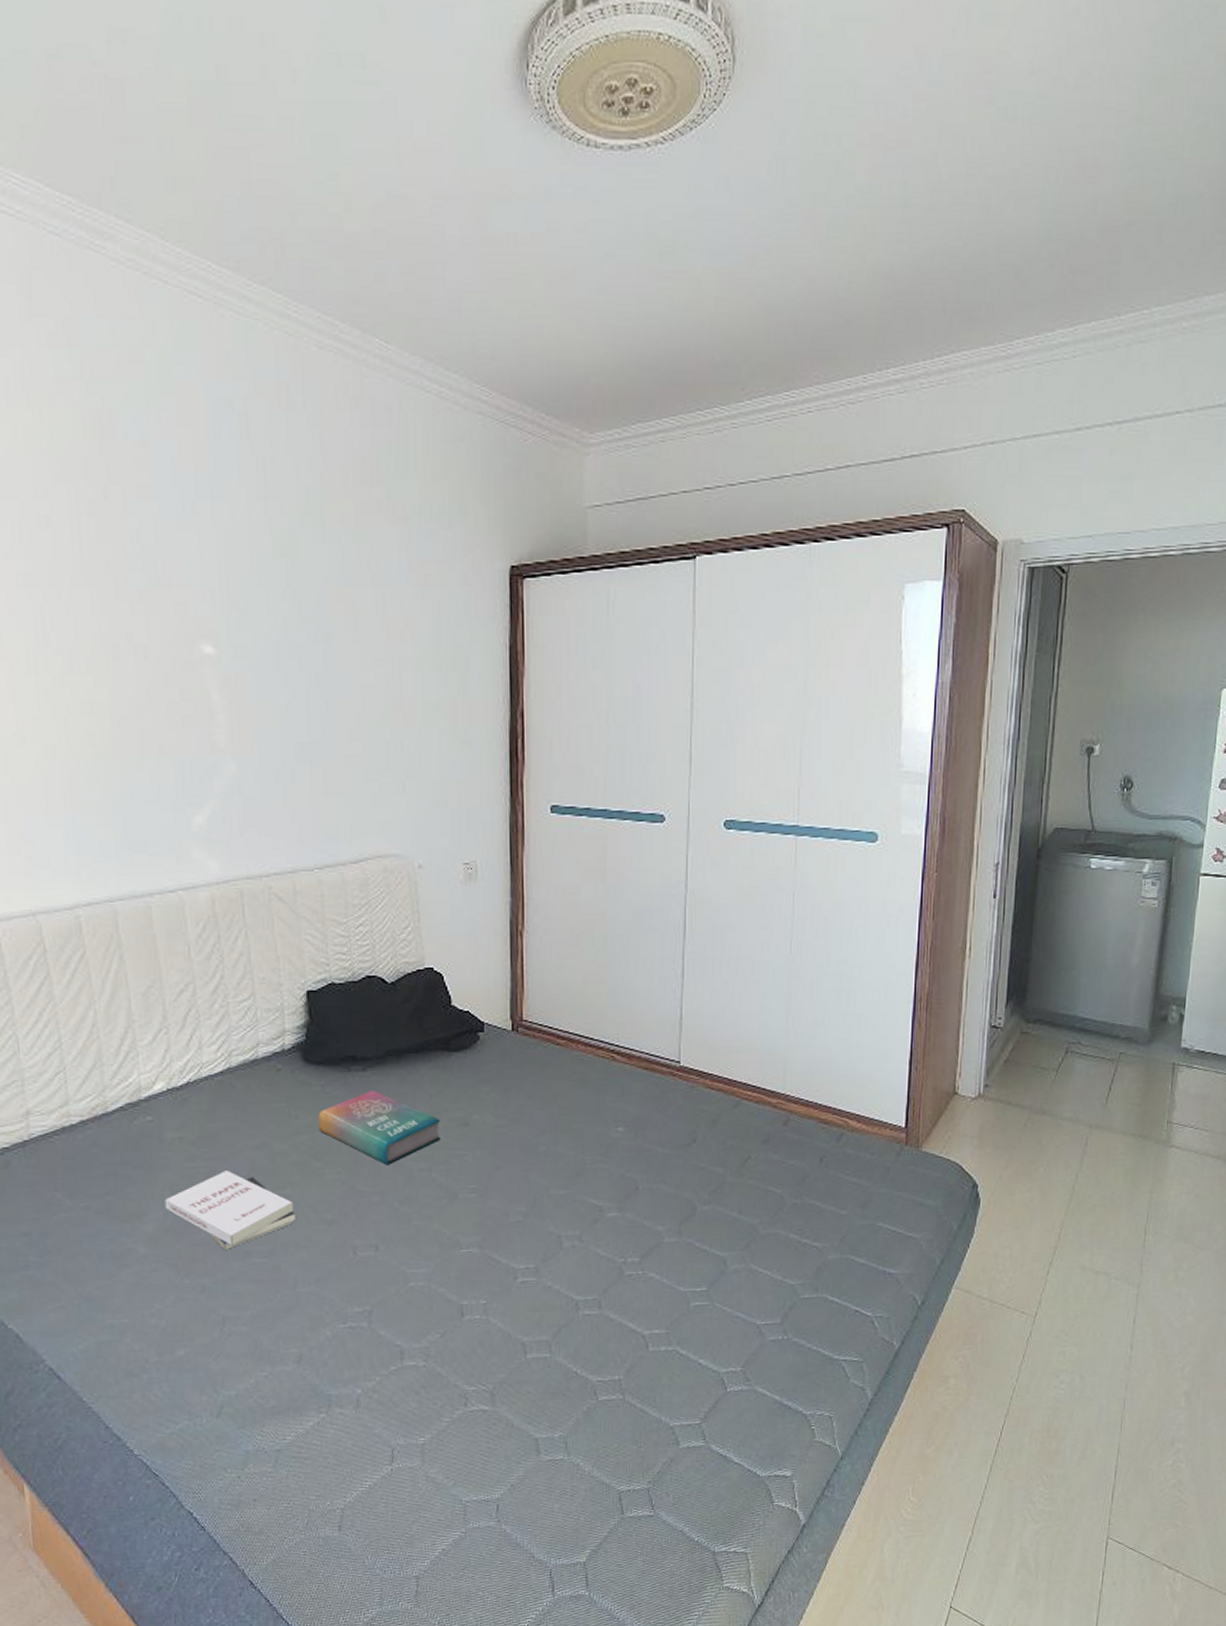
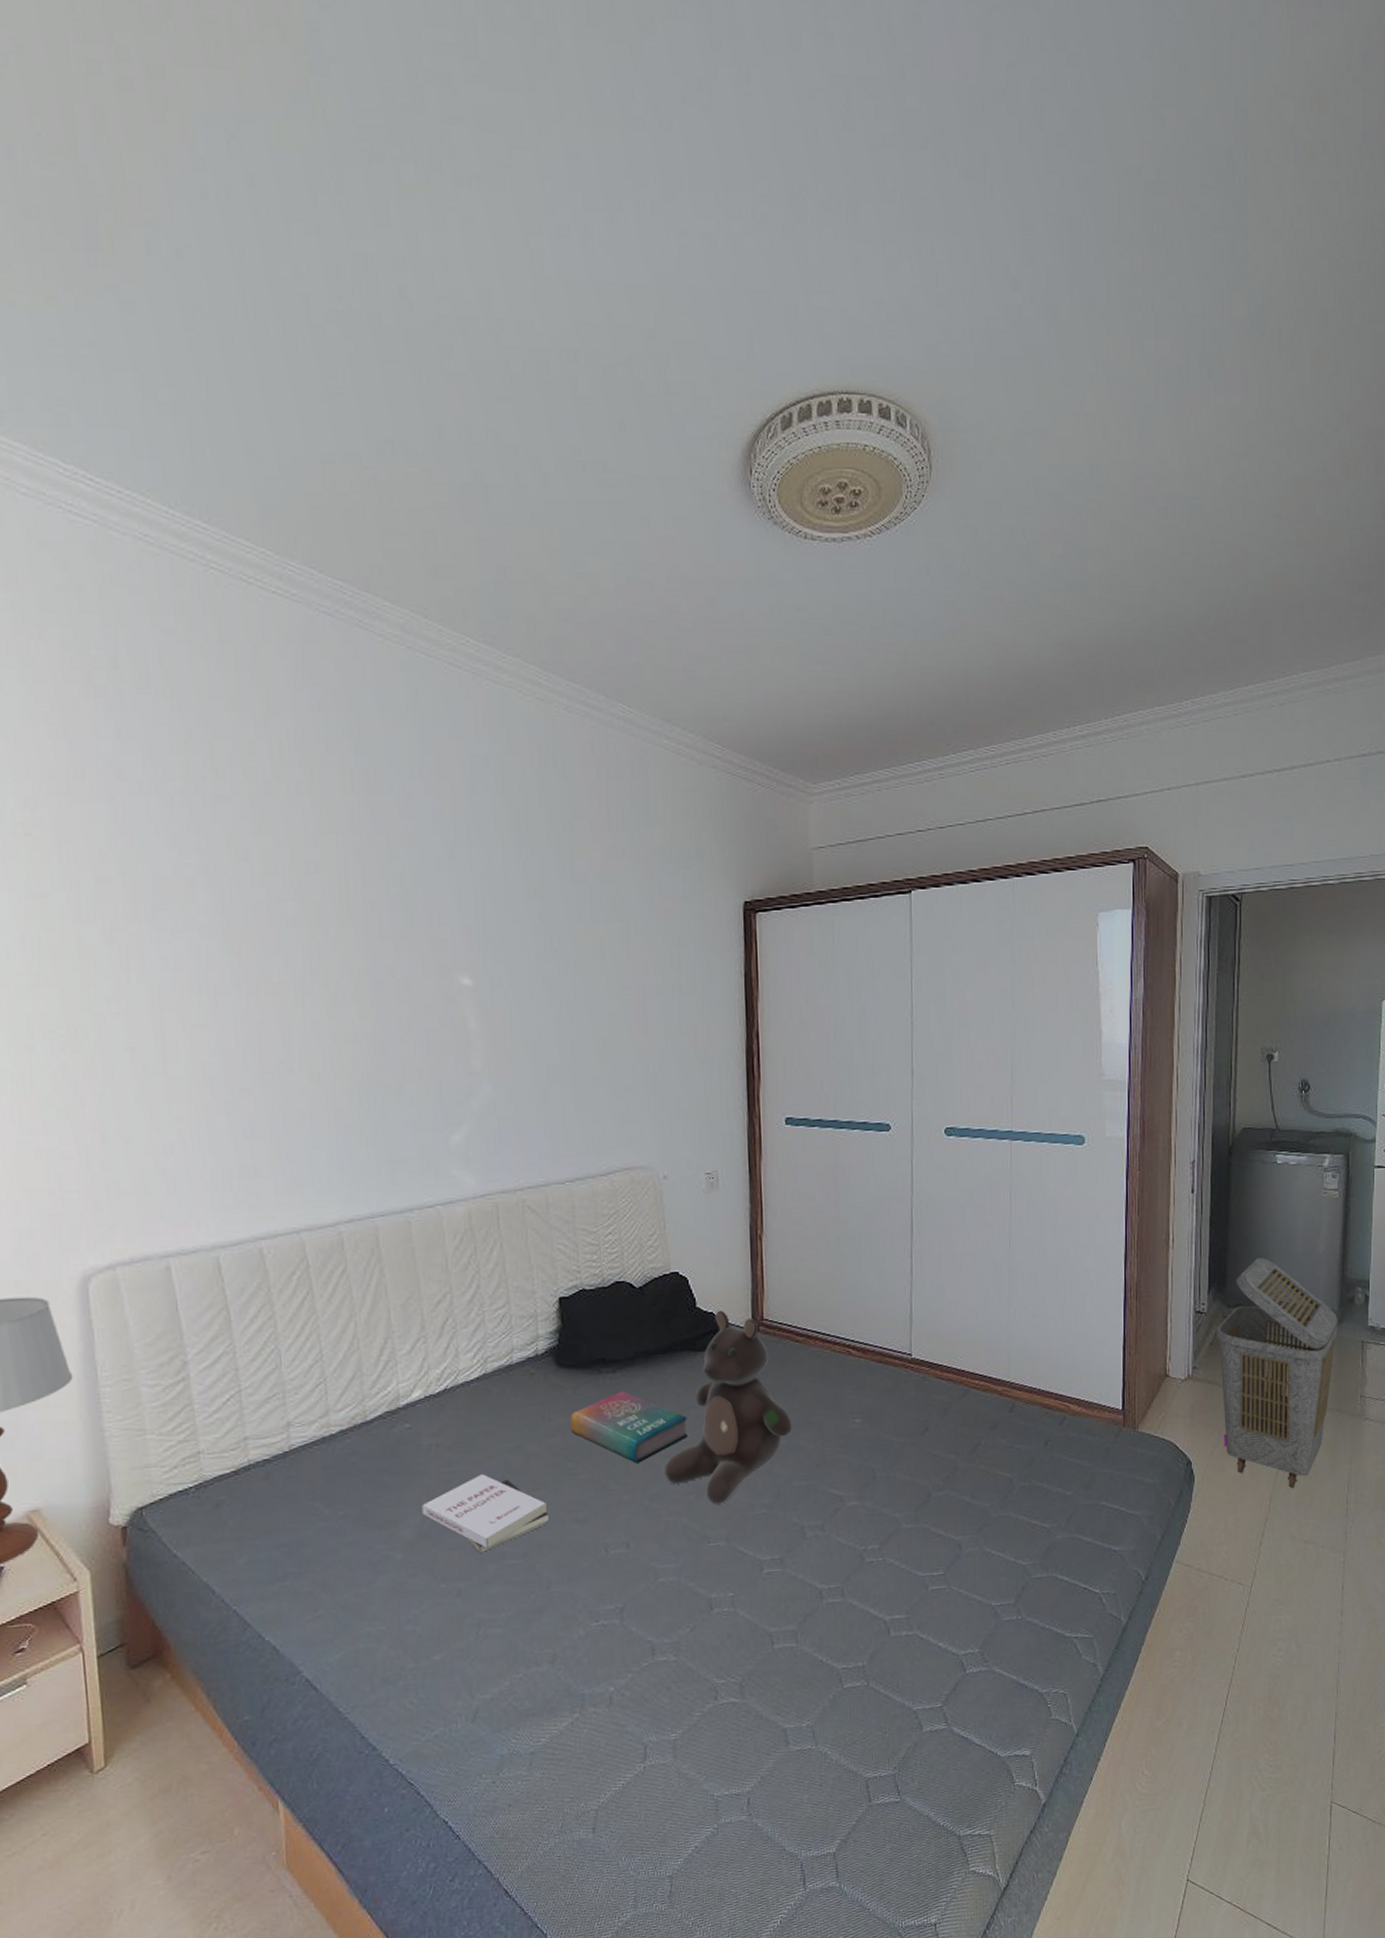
stuffed animal: none [416,1009,552,1210] -> present [664,1310,793,1504]
laundry basket: none [1013,970,1148,1217] -> present [1217,1258,1338,1489]

